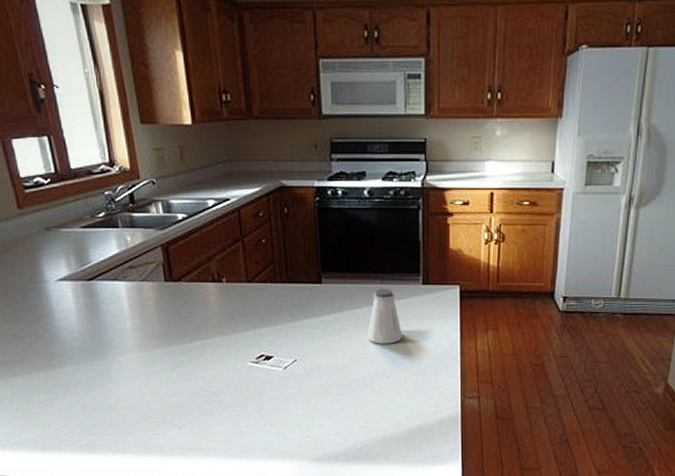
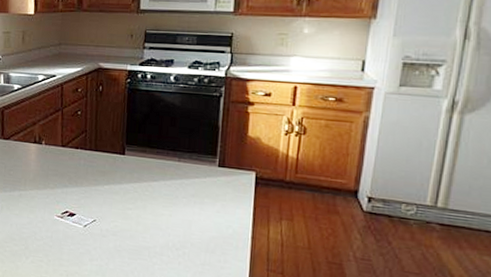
saltshaker: present [368,288,403,344] -> none [162,165,196,219]

